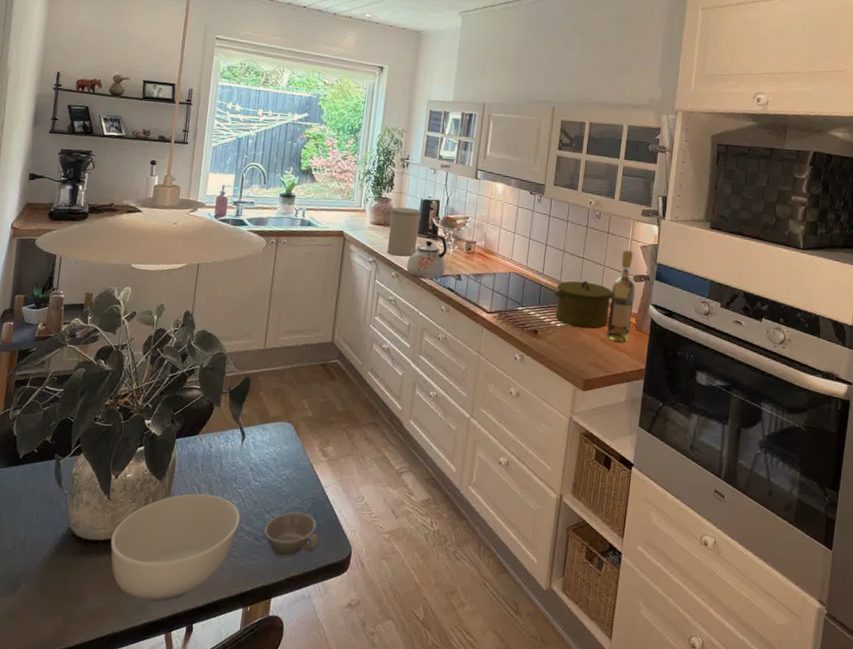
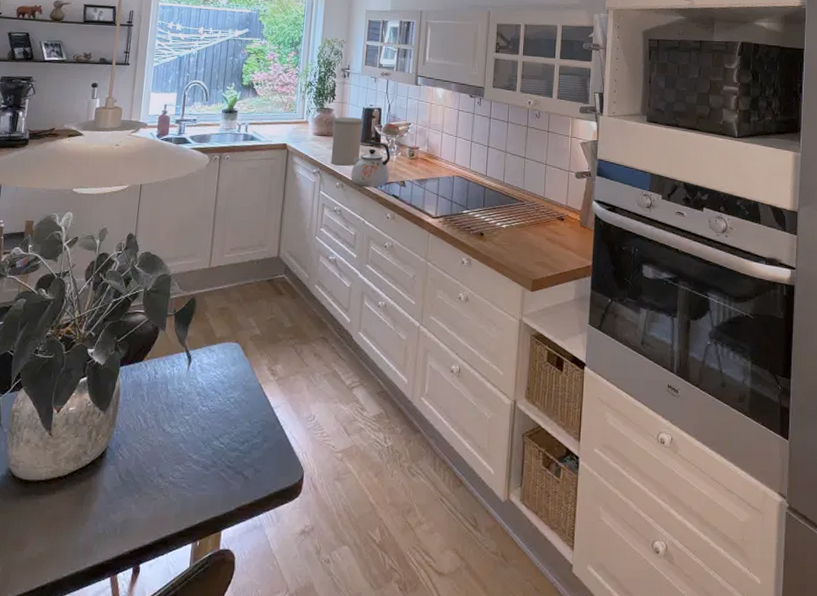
bowl: present [110,493,241,602] -> none [52,423,188,542]
cup: present [263,511,319,557] -> none [212,436,270,485]
cooking pot: present [554,280,613,329] -> none [498,180,556,229]
bottle: present [607,250,635,343] -> none [552,148,578,240]

